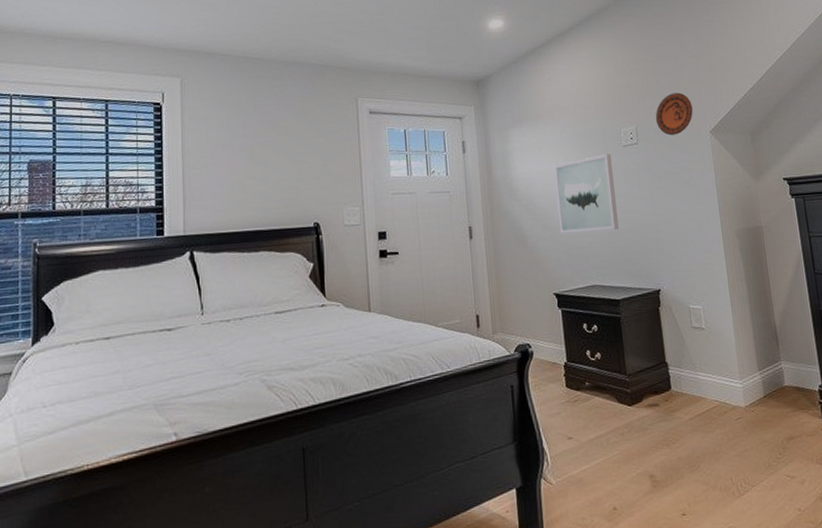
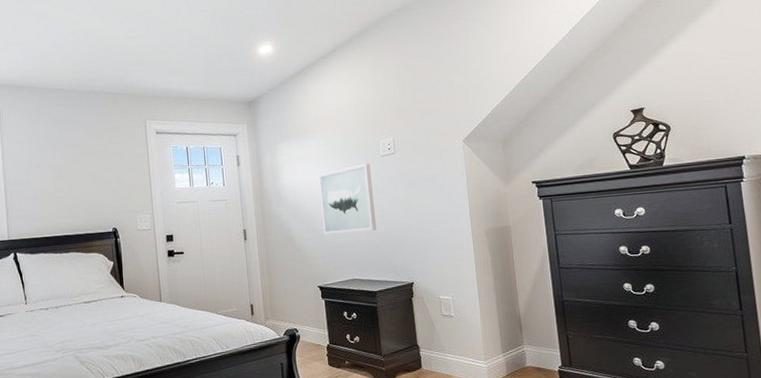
decorative plate: present [655,92,693,136] -> none [411,105,447,145]

